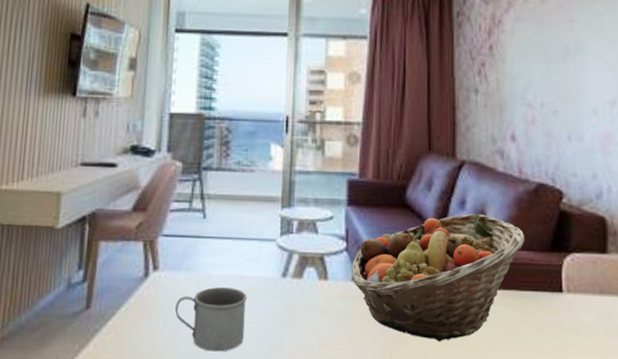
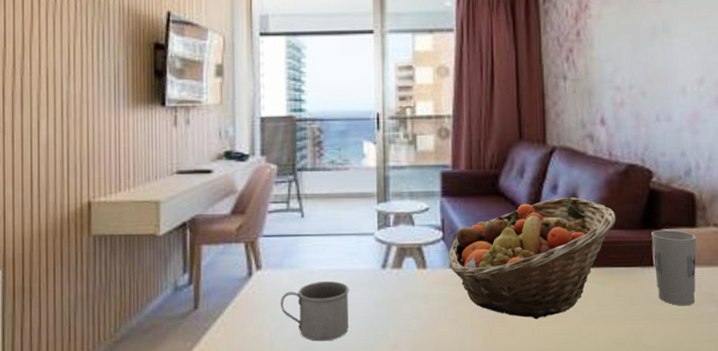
cup: none [561,253,607,337] -> present [651,229,696,306]

